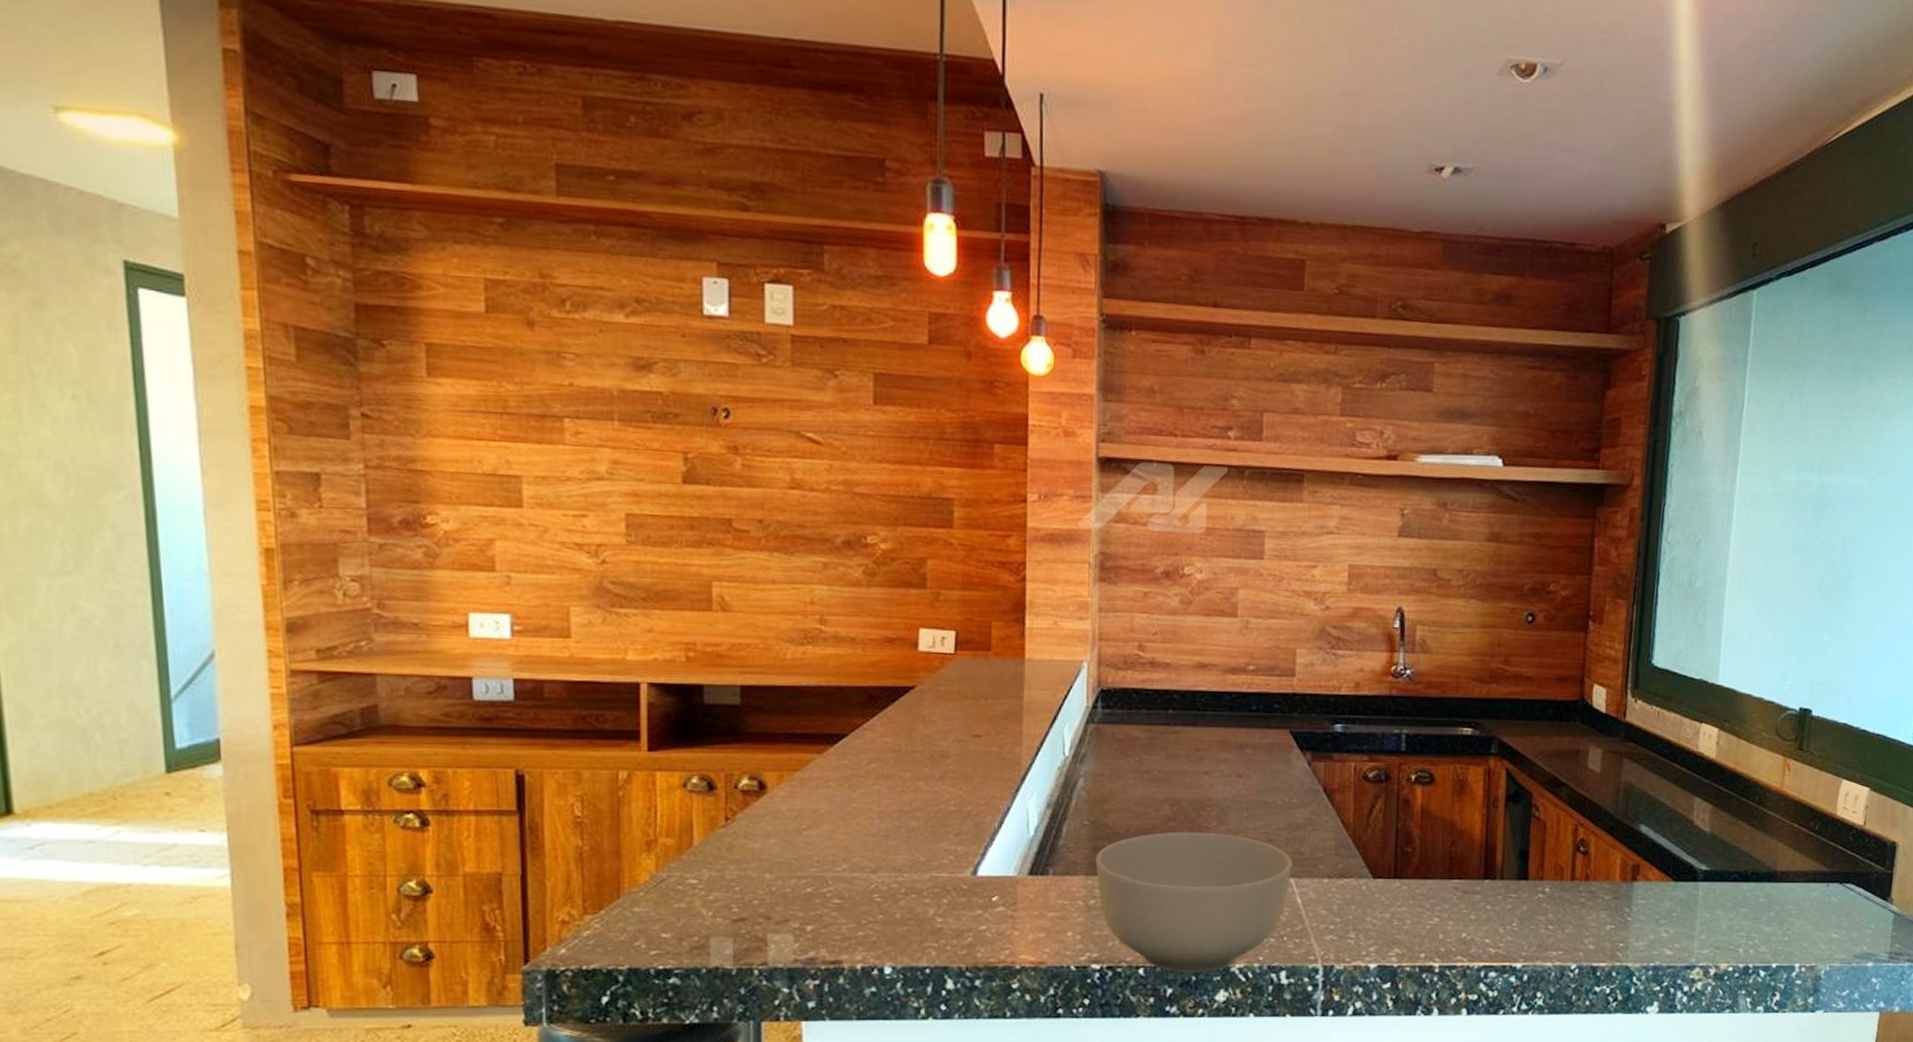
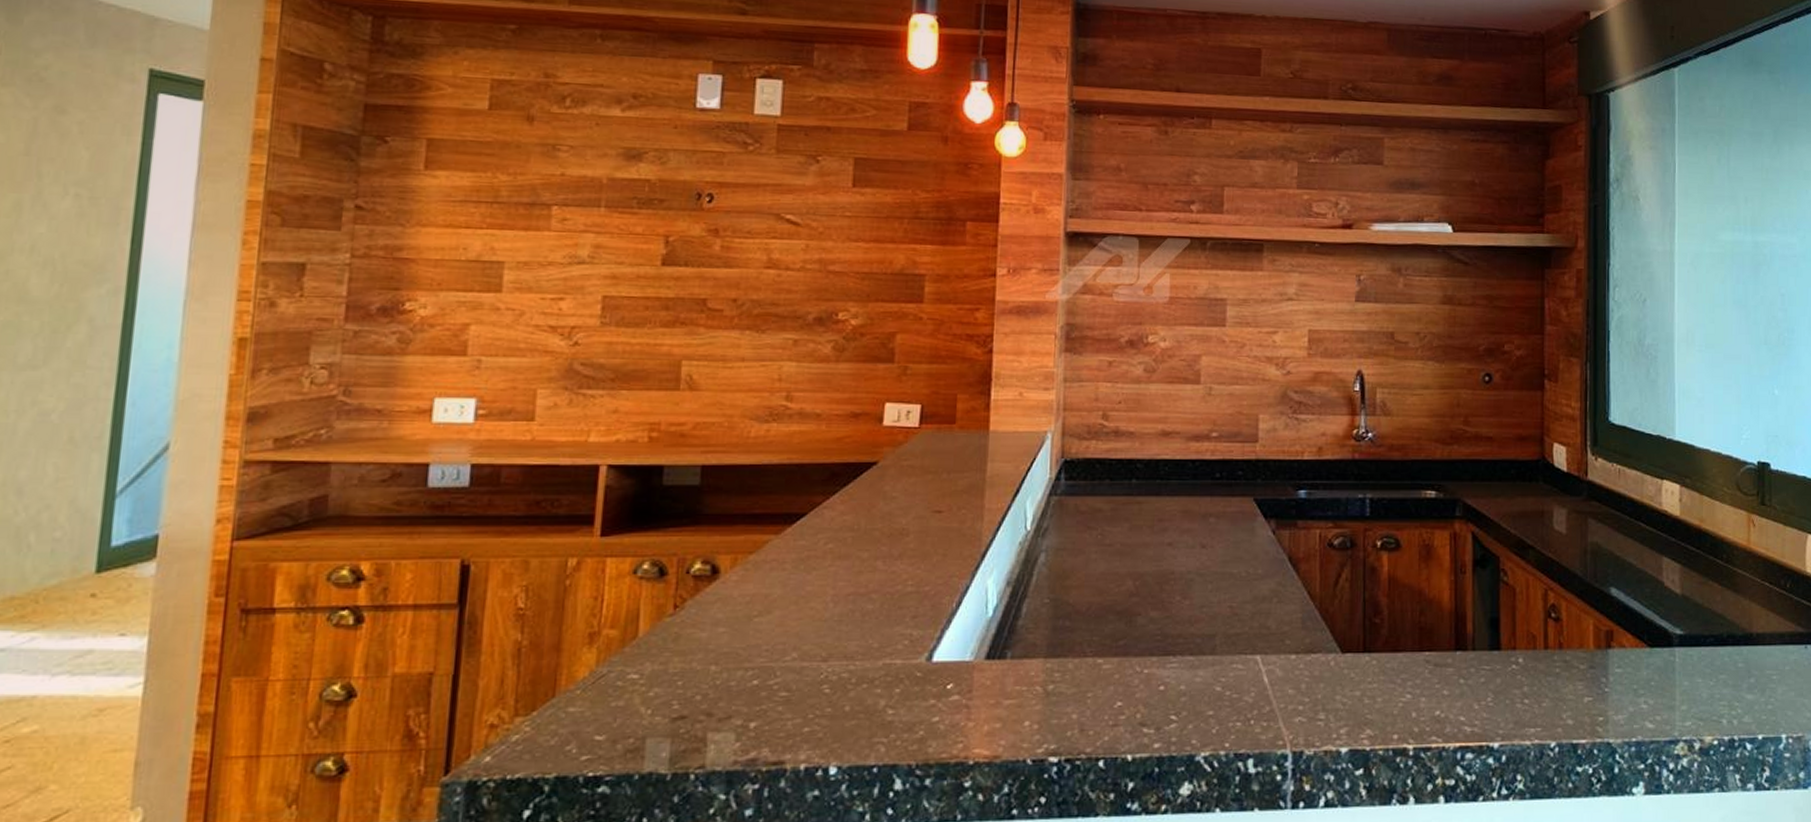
bowl: present [1095,831,1293,974] -> none [1055,607,1259,765]

